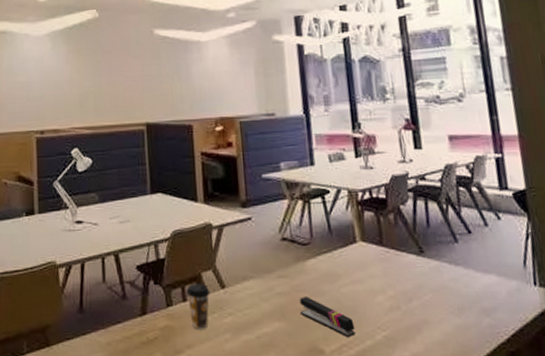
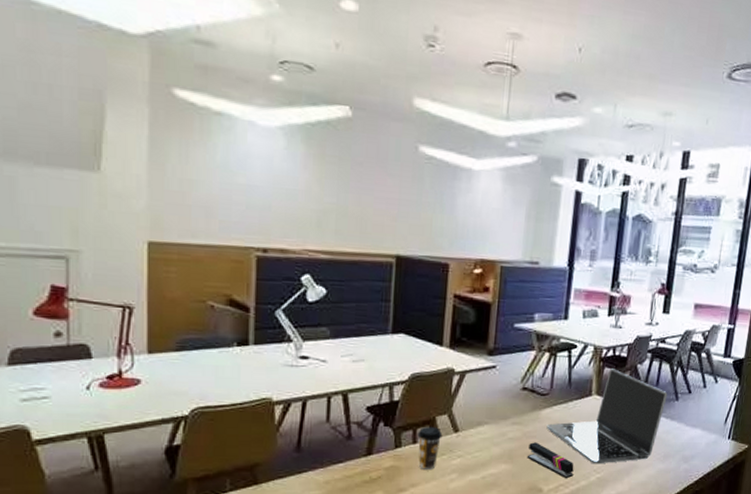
laptop: none [314,212,444,320] -> present [546,368,668,464]

